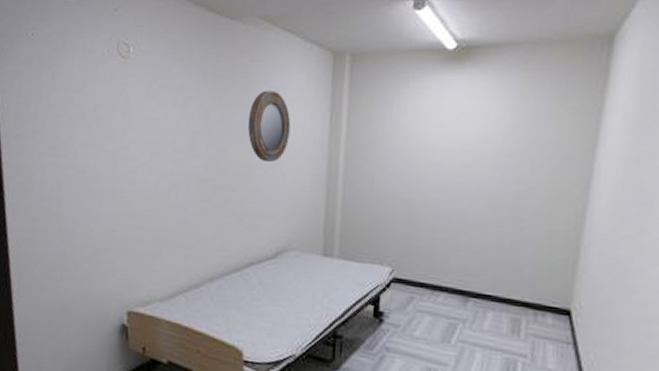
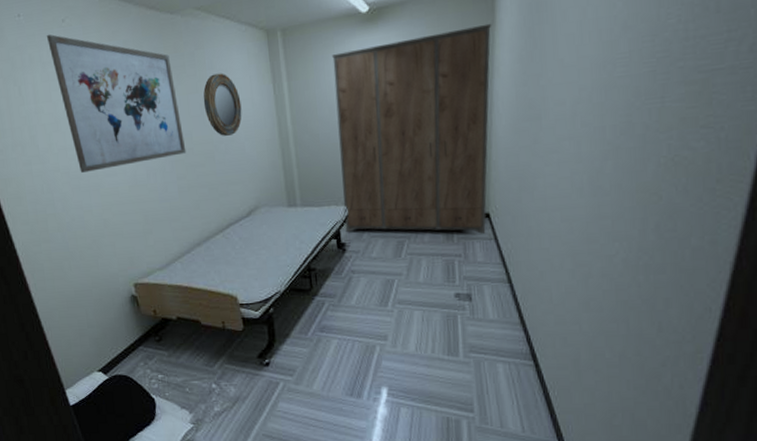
wall art: none [94,21,221,175] -> present [46,34,187,173]
wardrobe: none [386,83,604,335] -> present [332,23,492,234]

